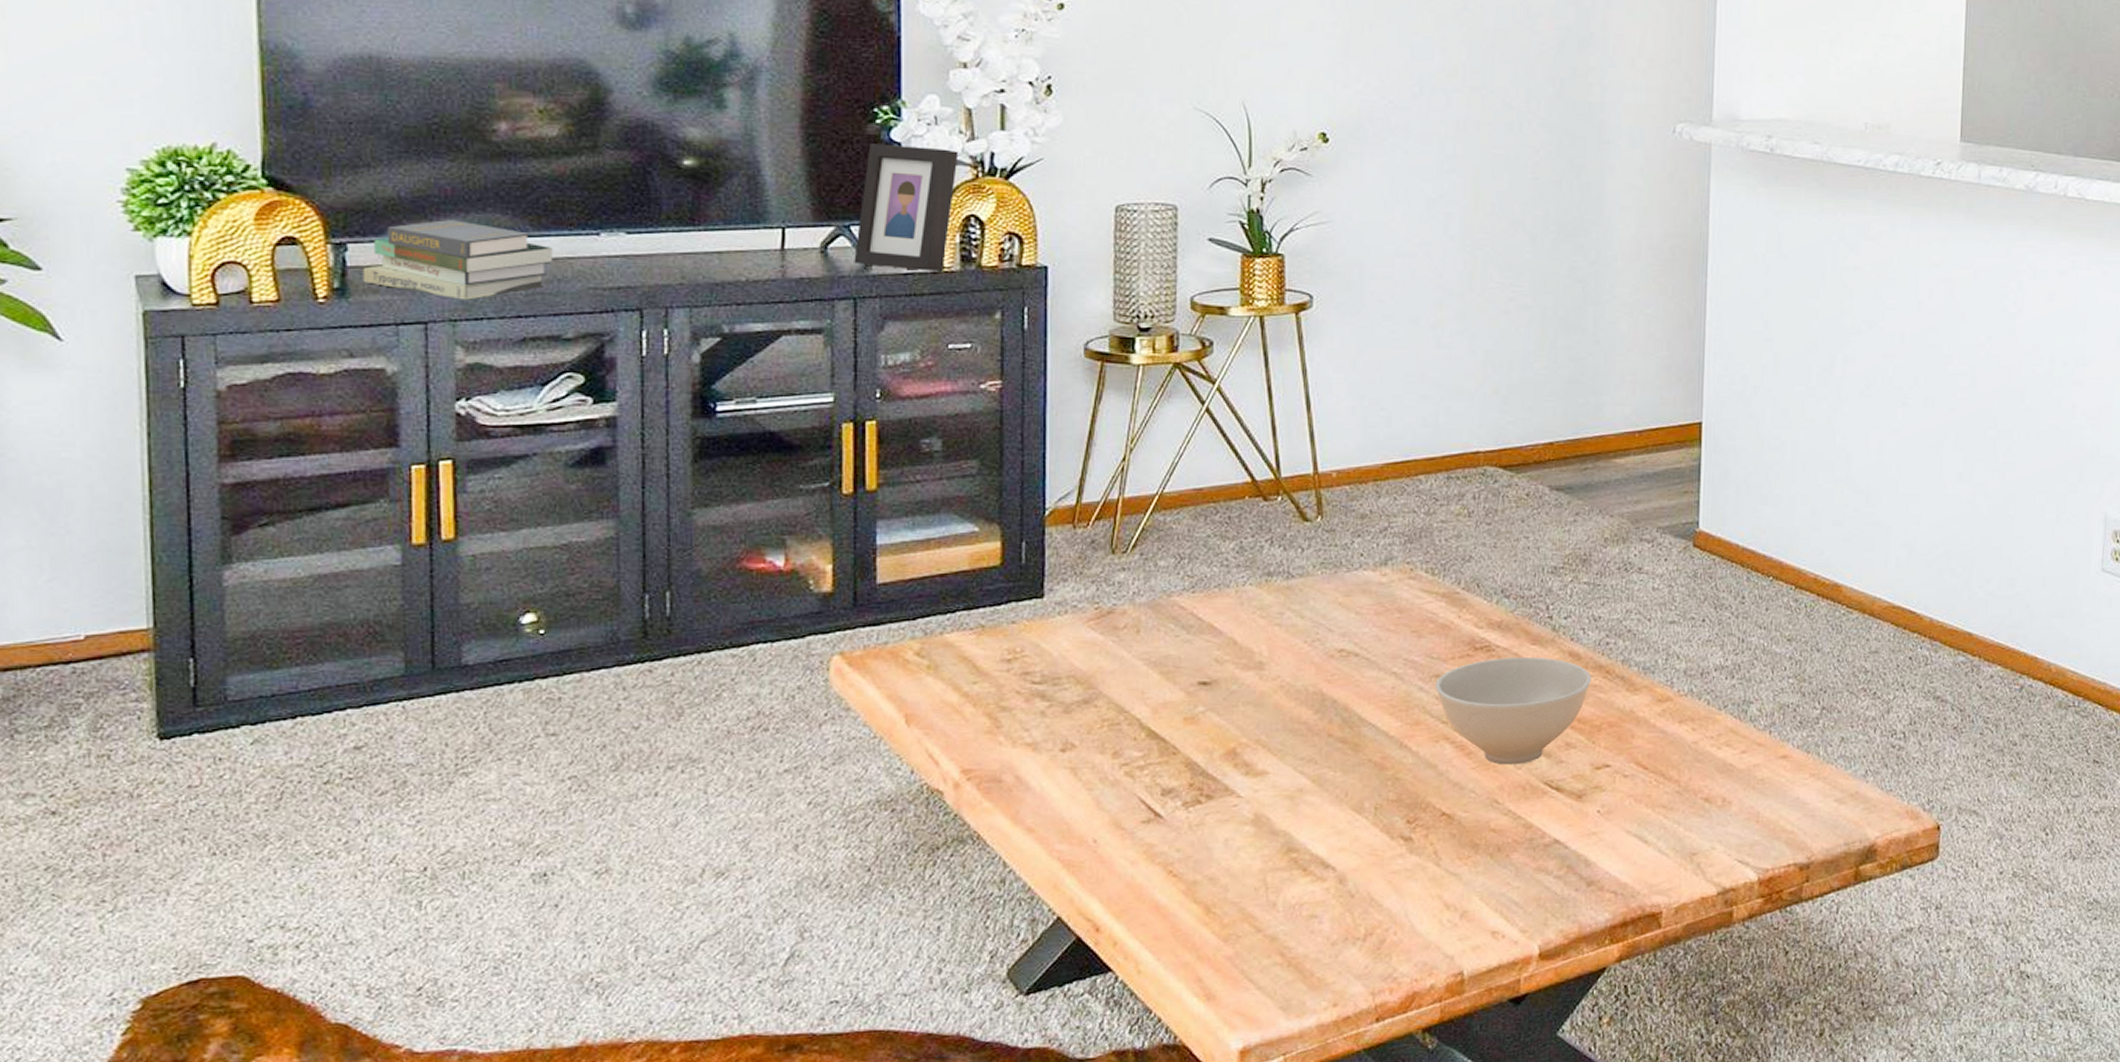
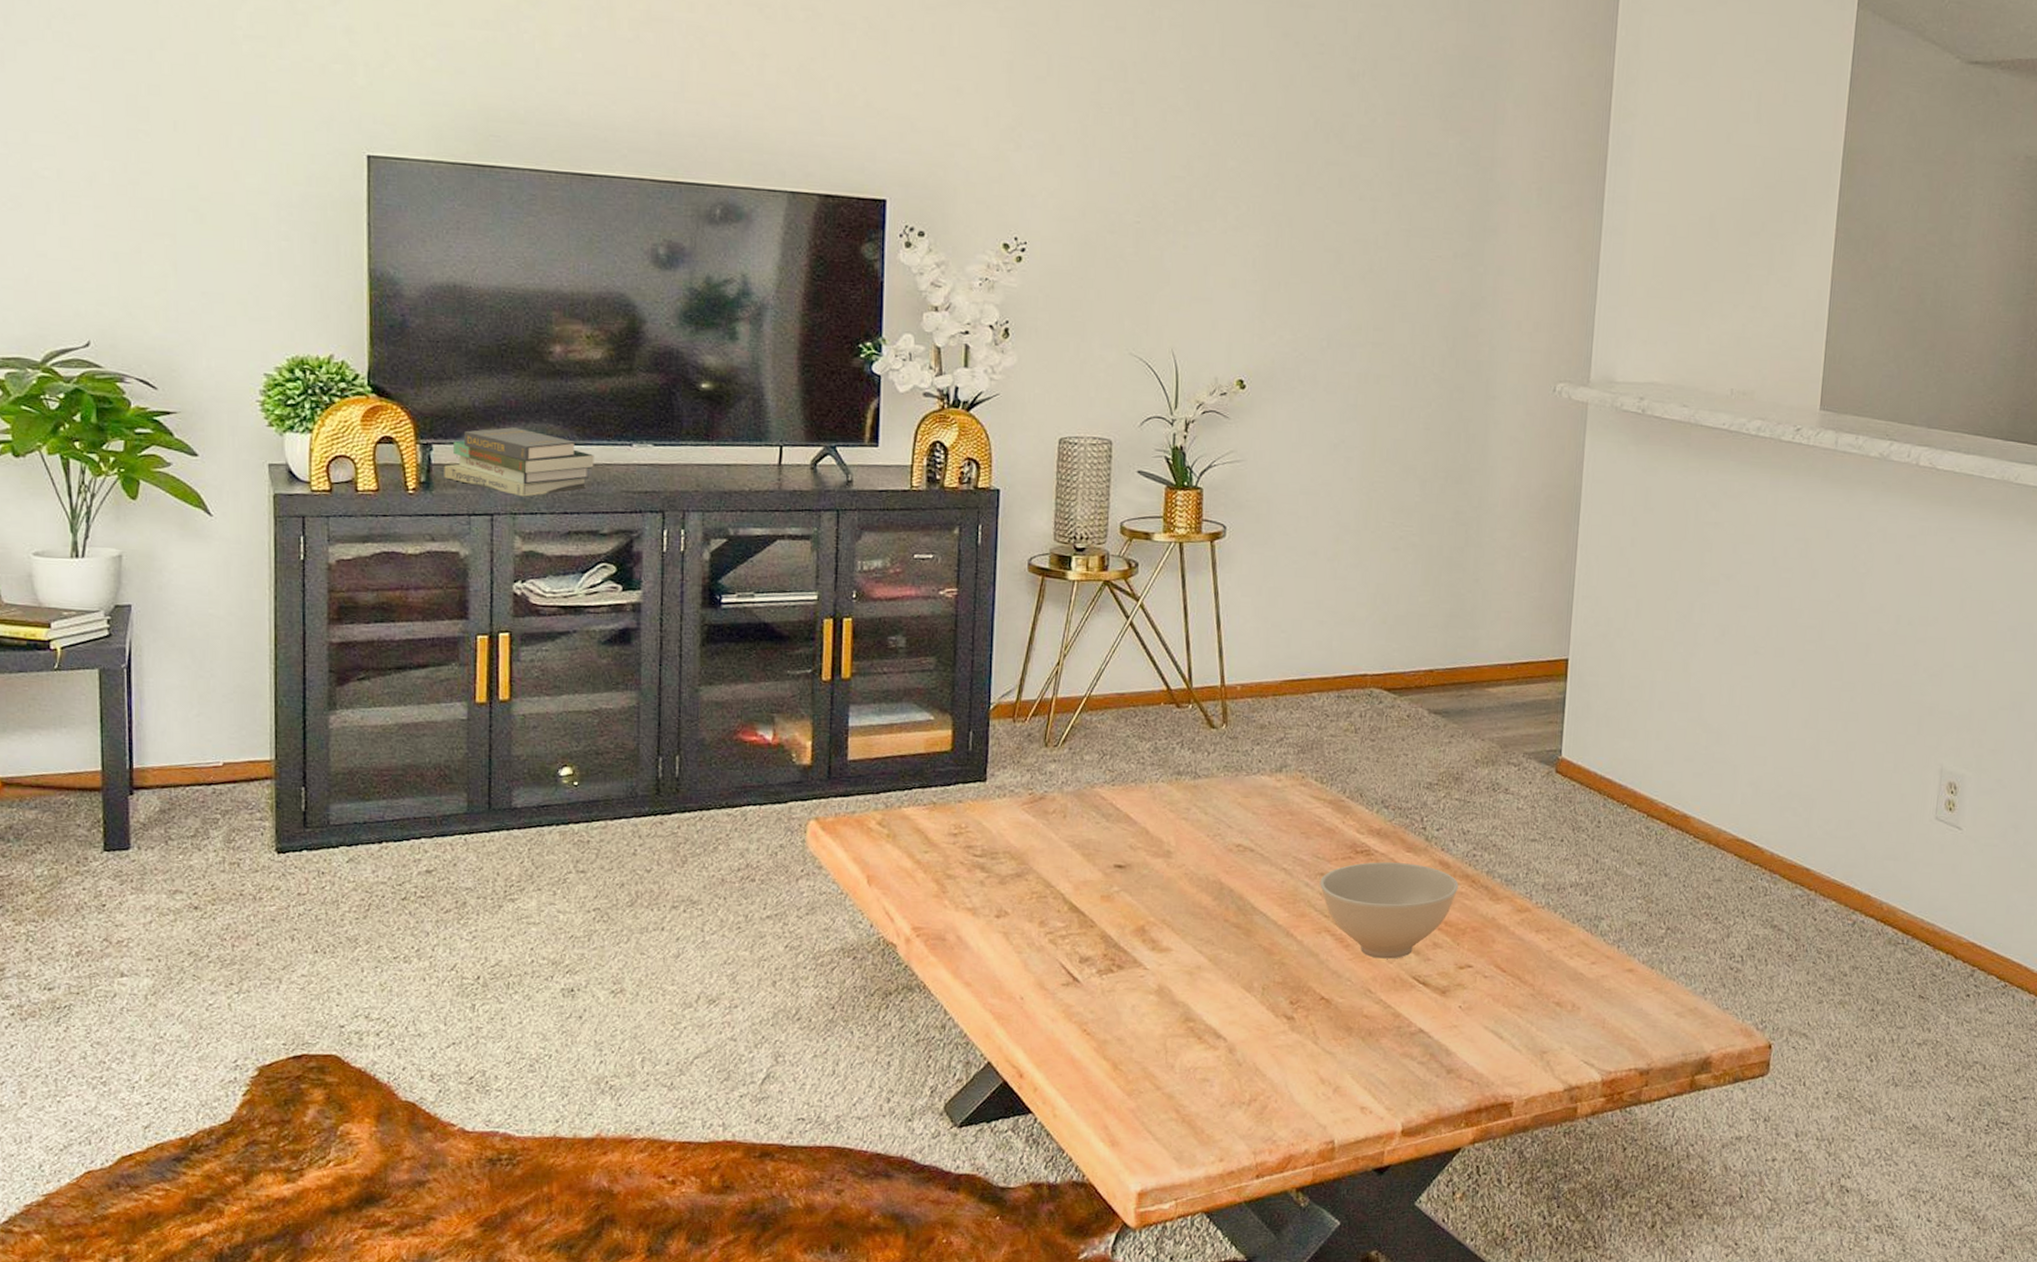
picture frame: present [854,144,959,272] -> none [838,375,928,491]

